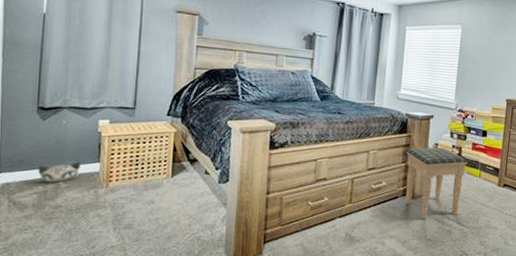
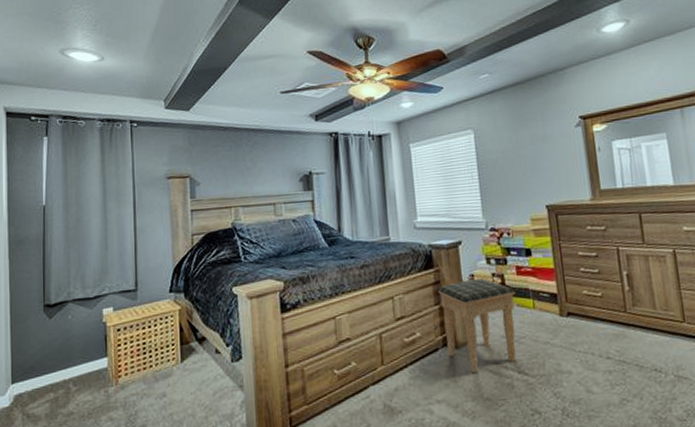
plush toy: present [38,161,82,183] -> none [48,358,90,388]

